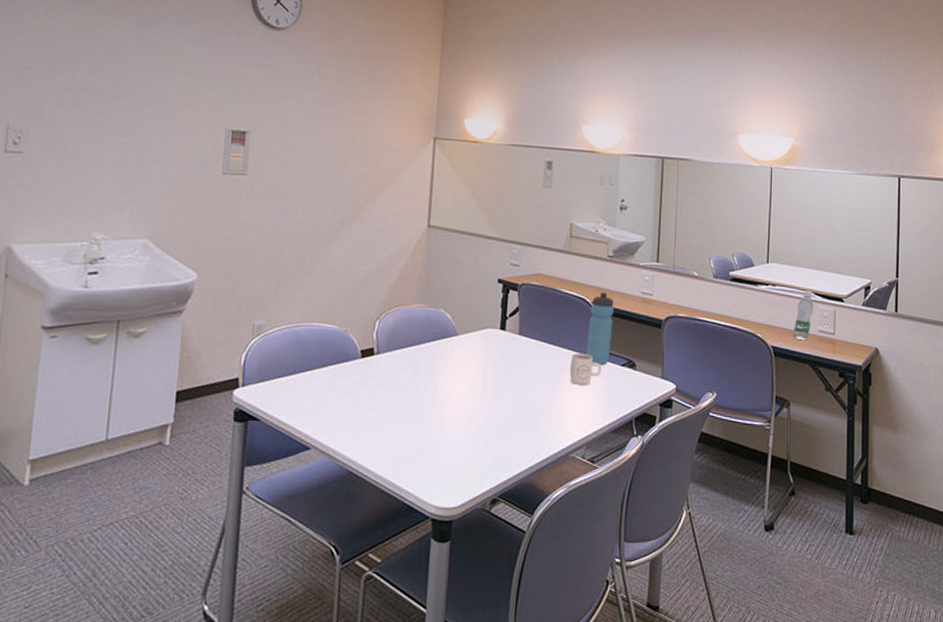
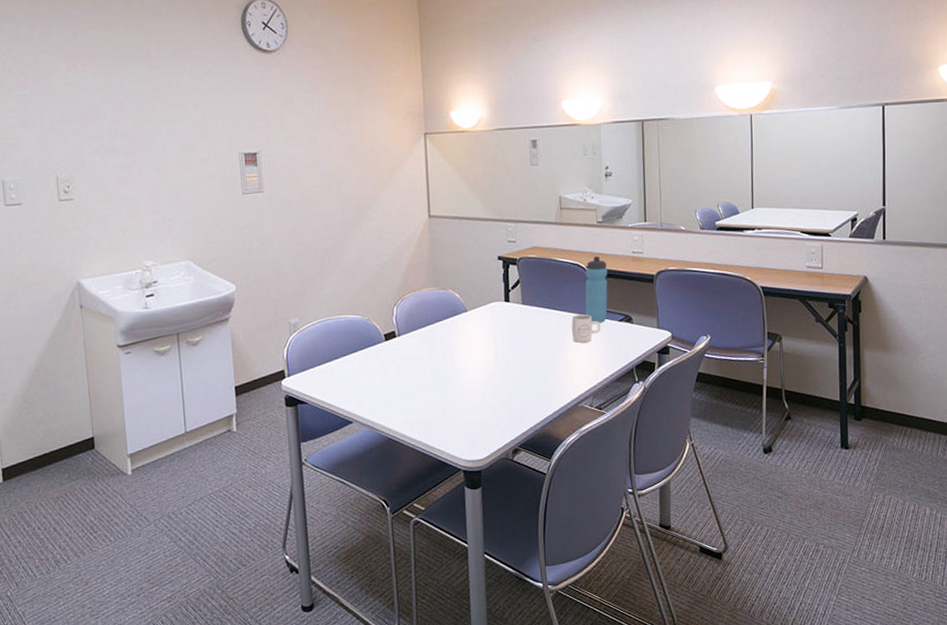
bottle: present [793,290,814,341] -> none [782,229,801,278]

